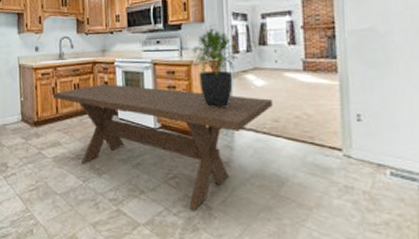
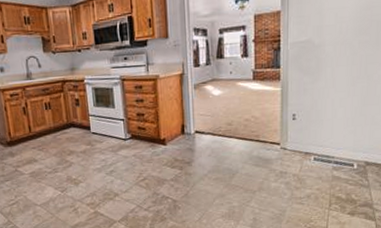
dining table: present [52,84,273,211] -> none [24,101,227,205]
potted plant: present [191,28,238,108] -> none [157,44,199,118]

